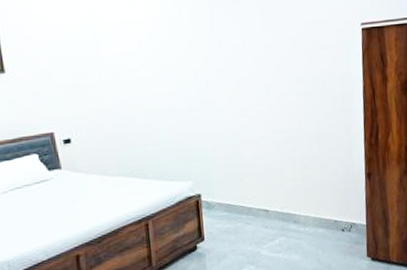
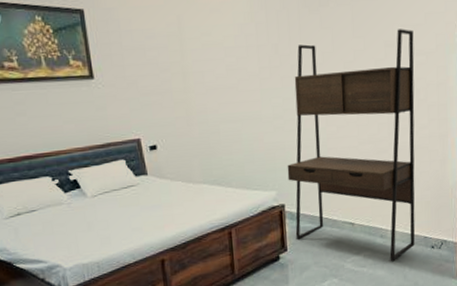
desk: none [202,25,326,246] -> present [287,29,416,262]

